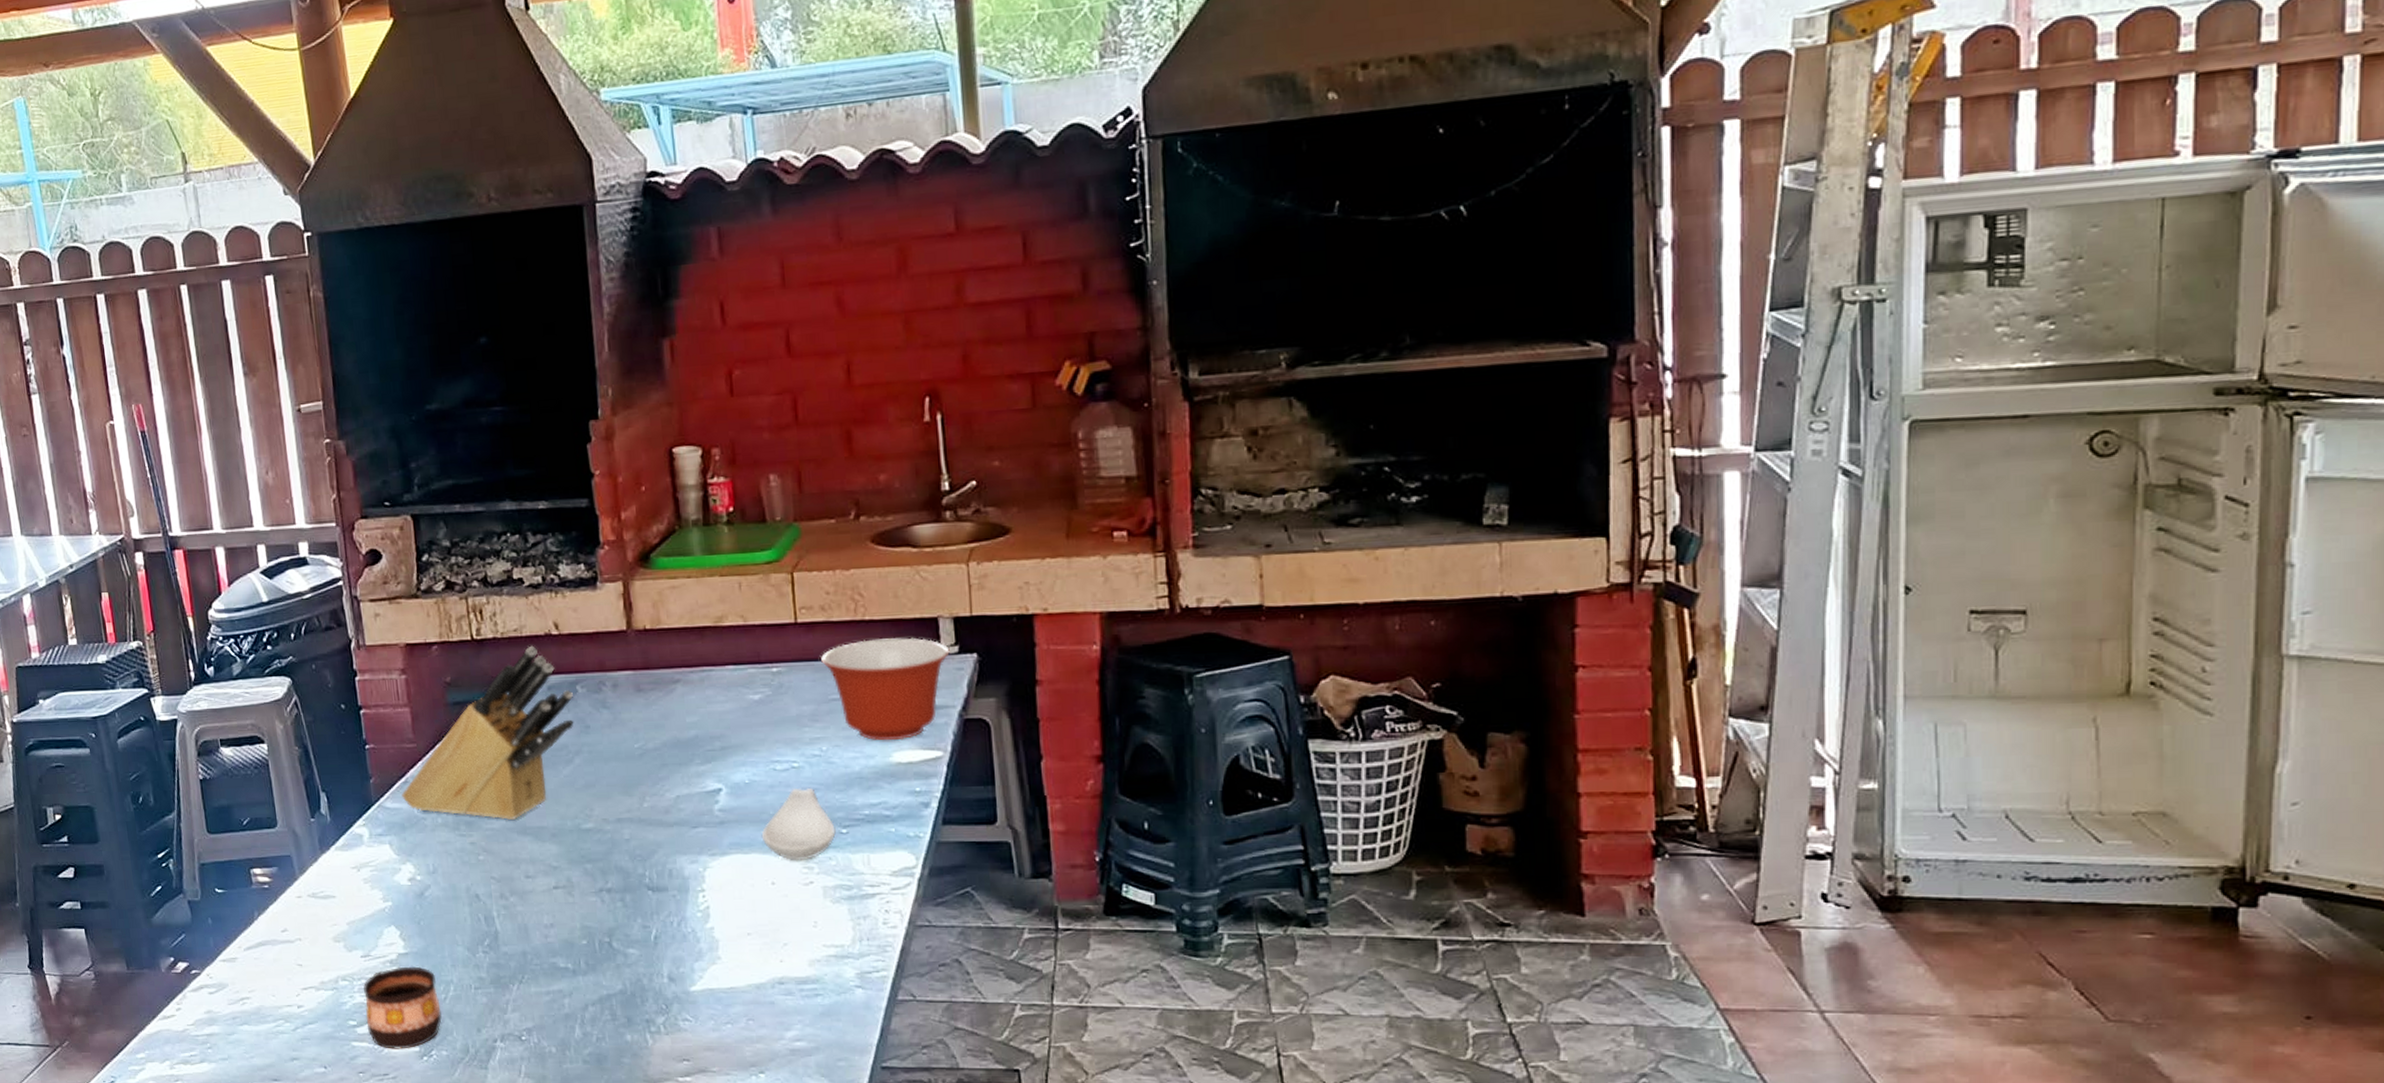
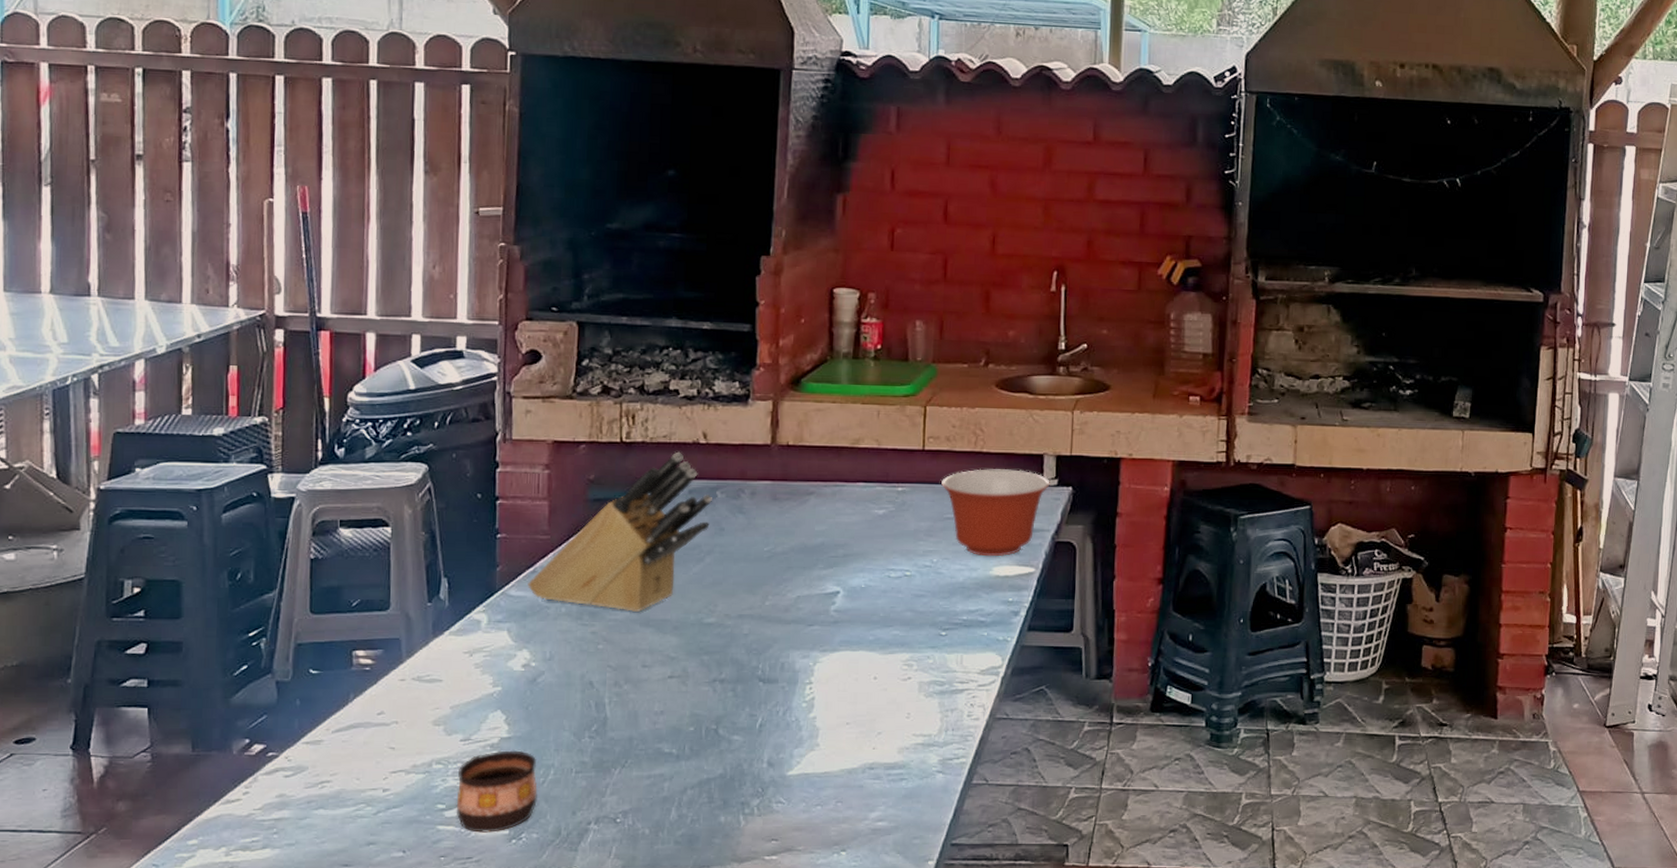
spoon rest: present [761,788,836,861] -> none [870,593,936,659]

